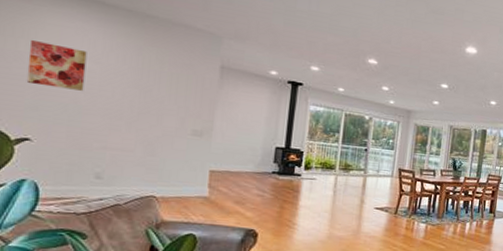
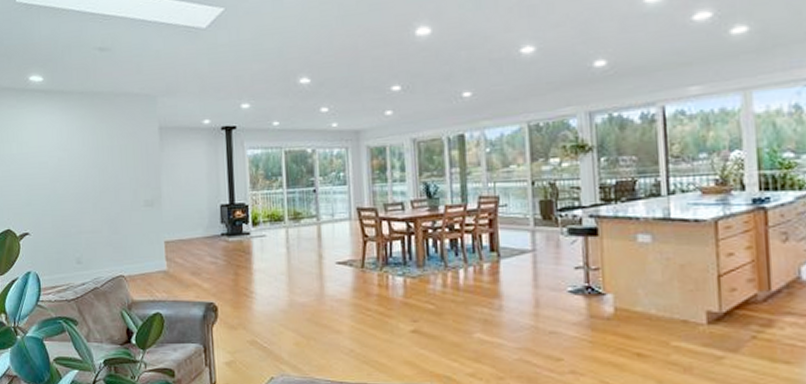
wall art: present [26,40,87,91] -> none [18,140,59,182]

